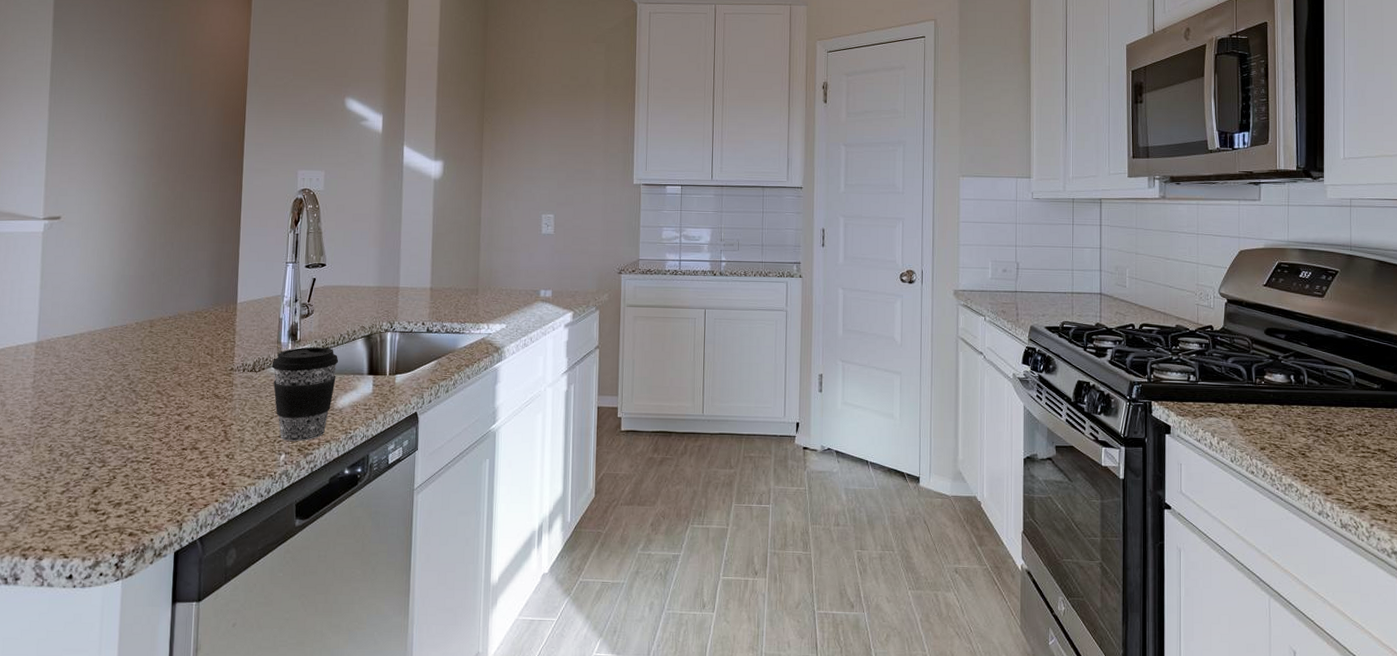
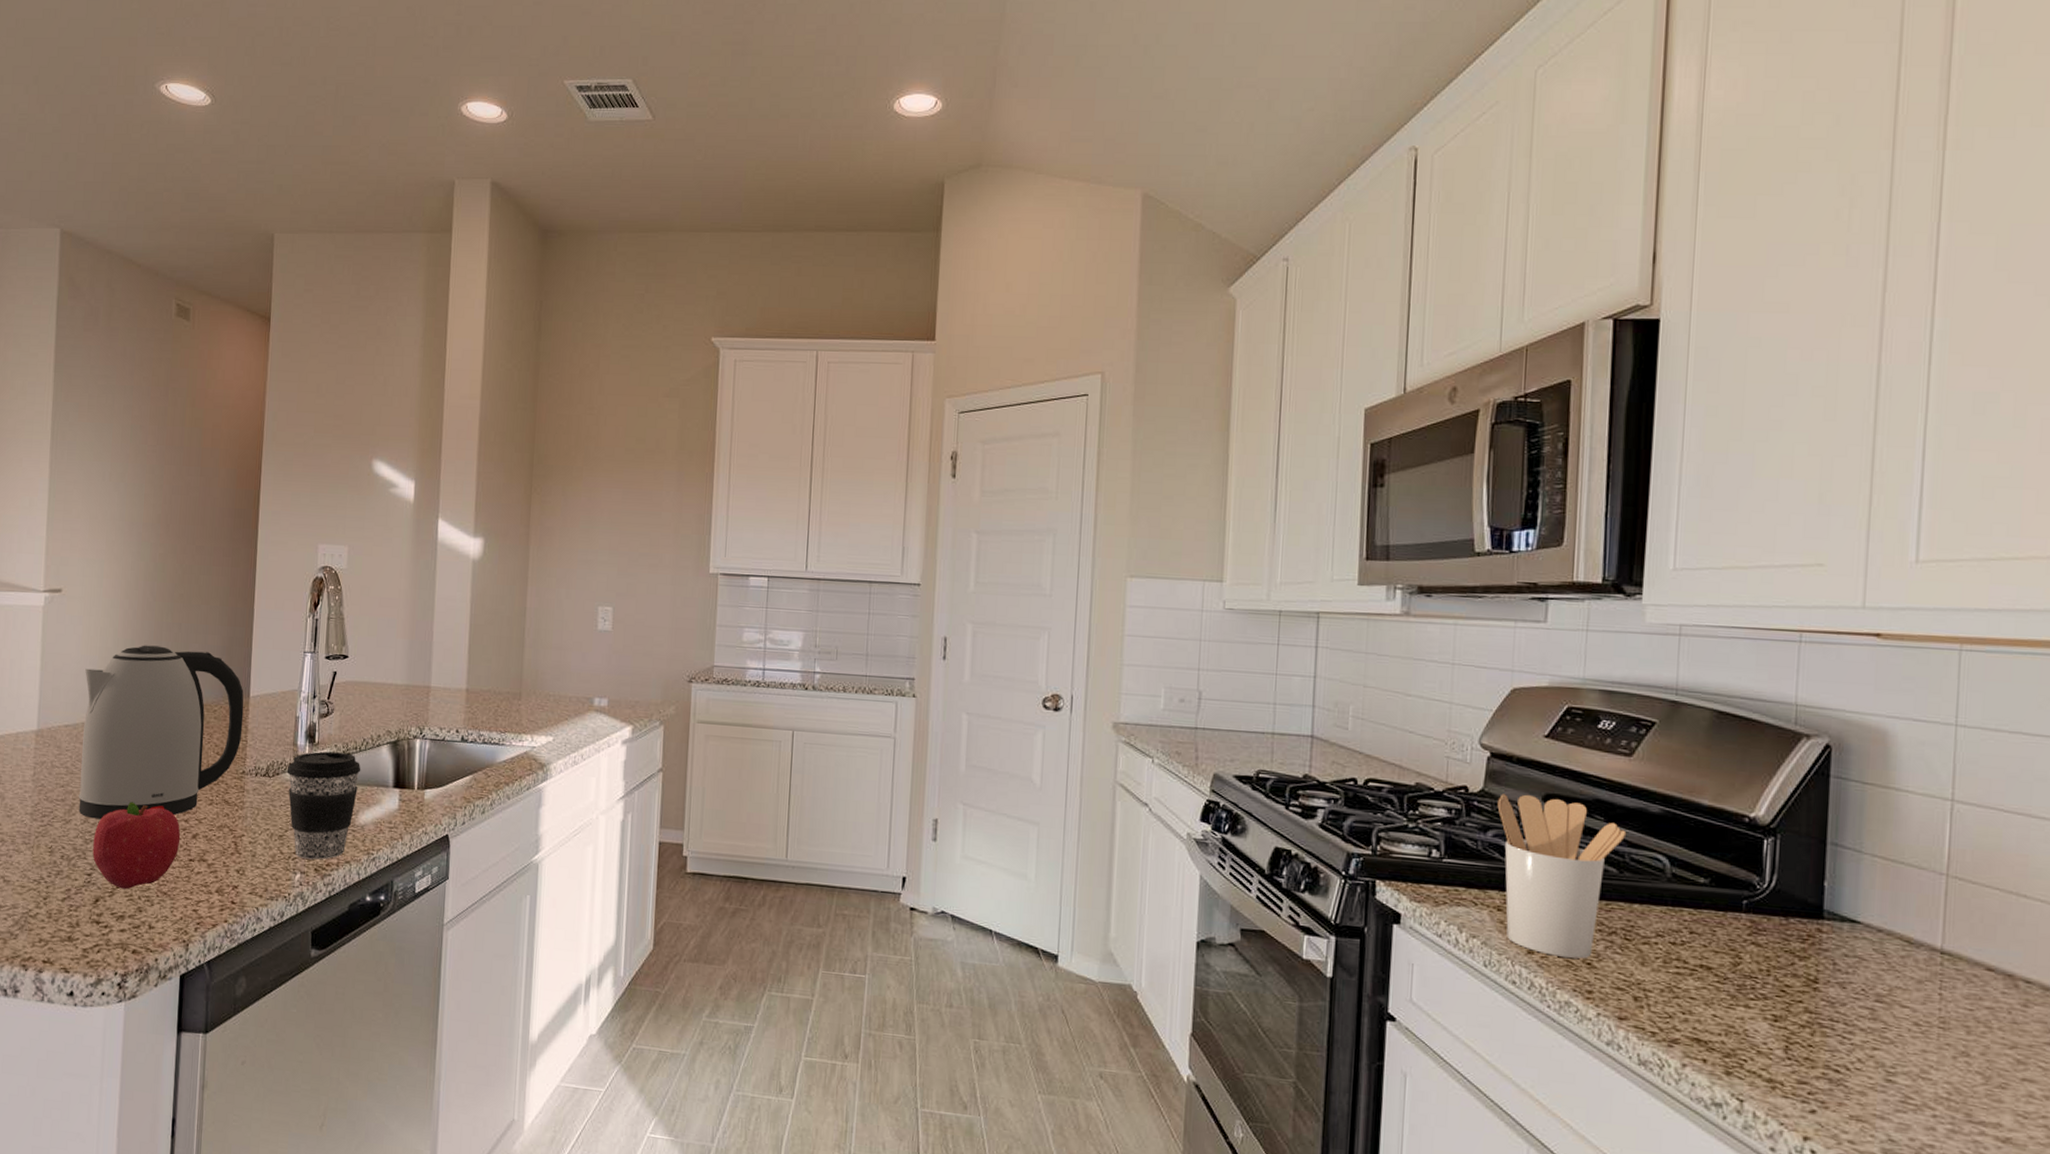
kettle: none [77,262,232,418] -> present [78,645,244,820]
fruit: none [90,401,174,479] -> present [92,801,181,890]
utensil holder: none [1234,329,1323,451] -> present [1497,794,1627,959]

